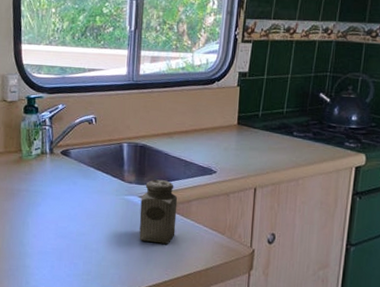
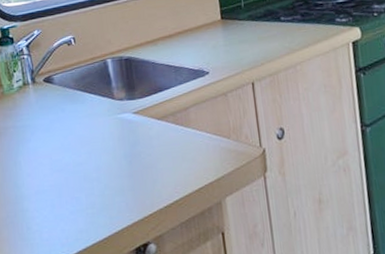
salt shaker: present [139,179,178,244] -> none [135,90,178,161]

